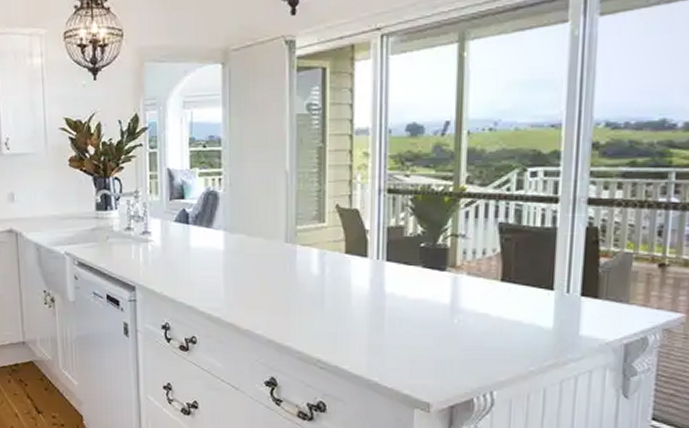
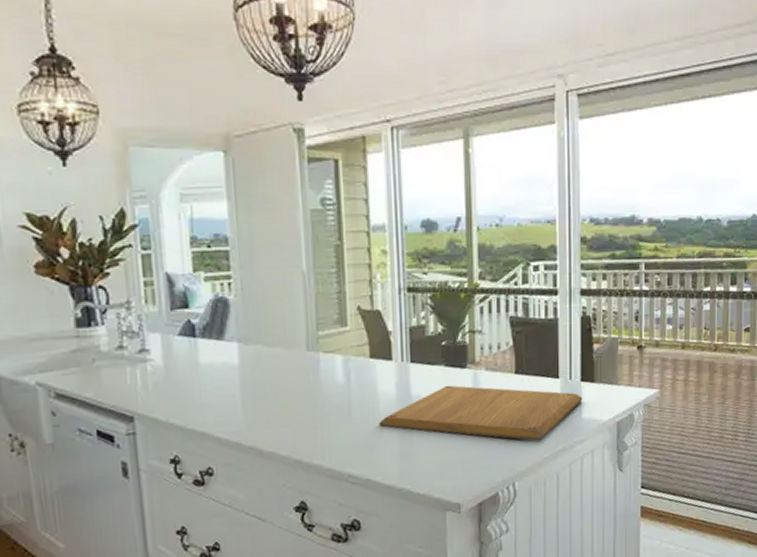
chopping board: none [350,286,582,353] -> present [379,385,583,441]

